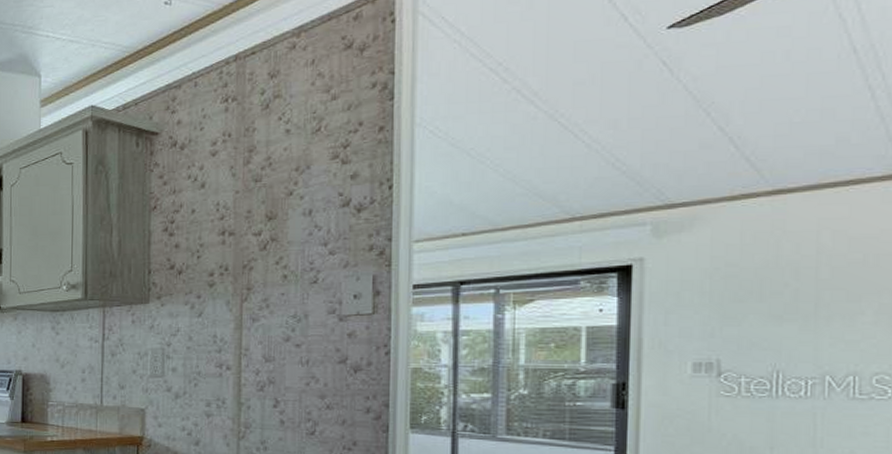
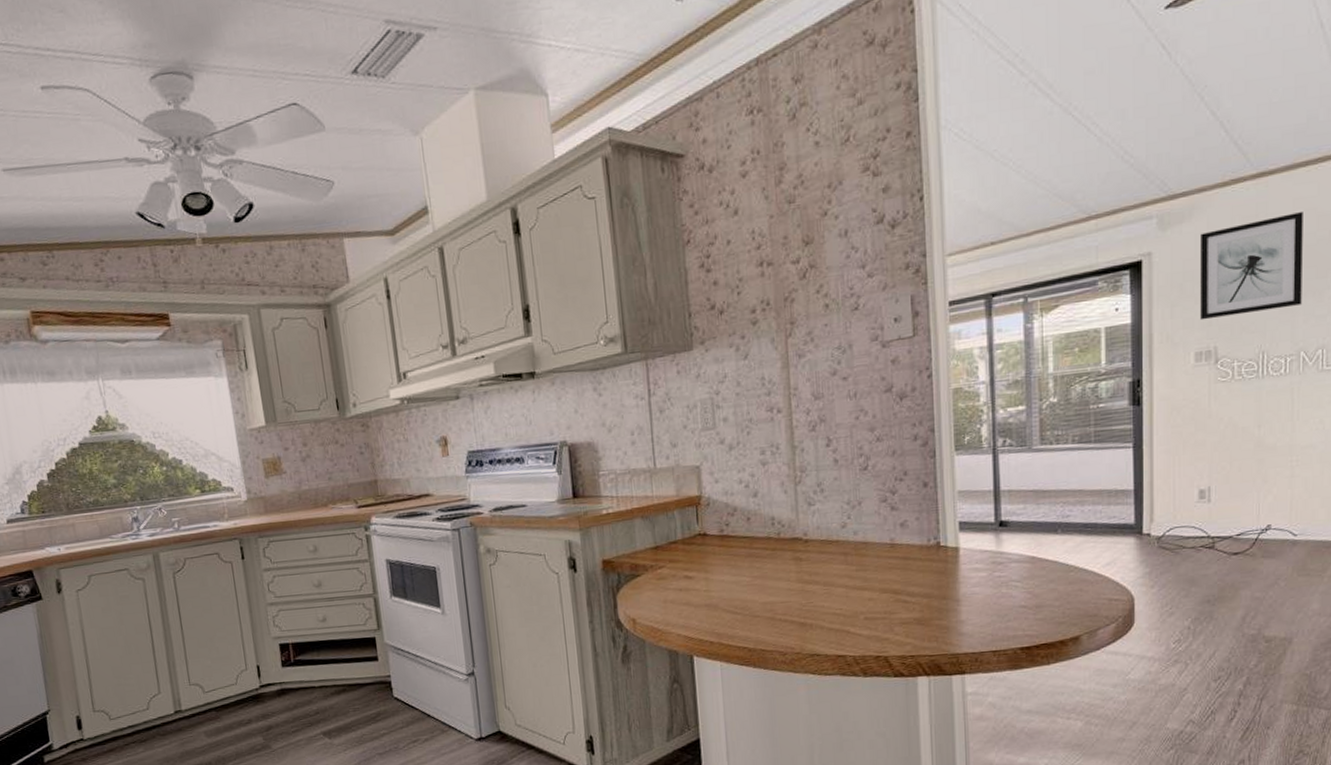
wall art: none [700,233,830,331] -> present [1200,212,1303,321]

